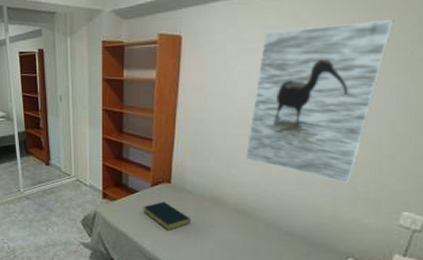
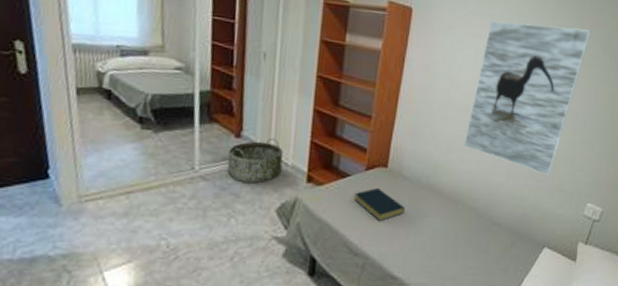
basket: none [42,163,82,200] -> present [227,137,284,183]

